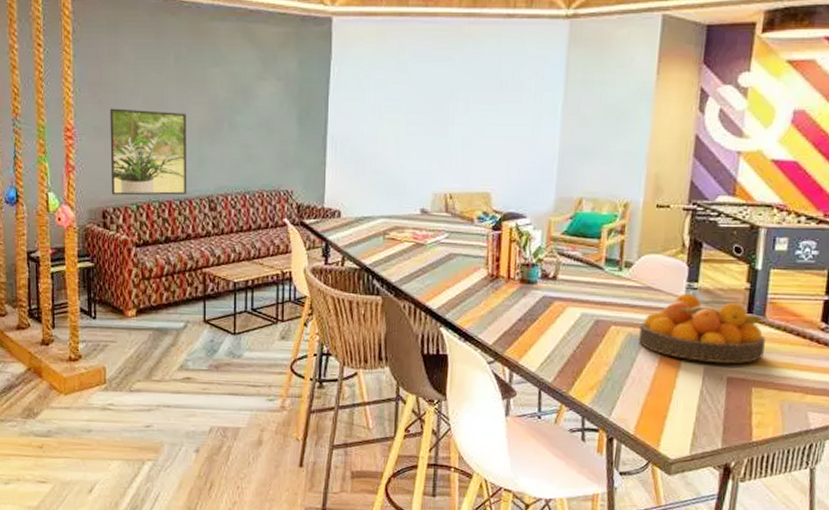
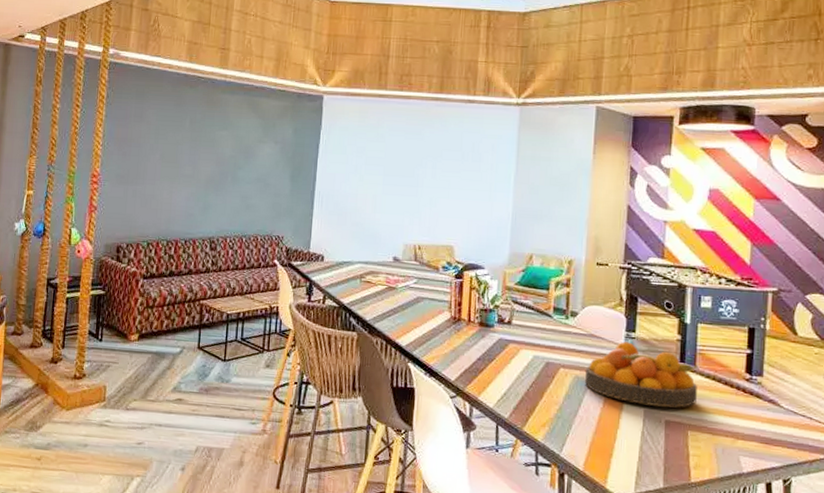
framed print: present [109,108,186,196] -> none [126,160,196,236]

